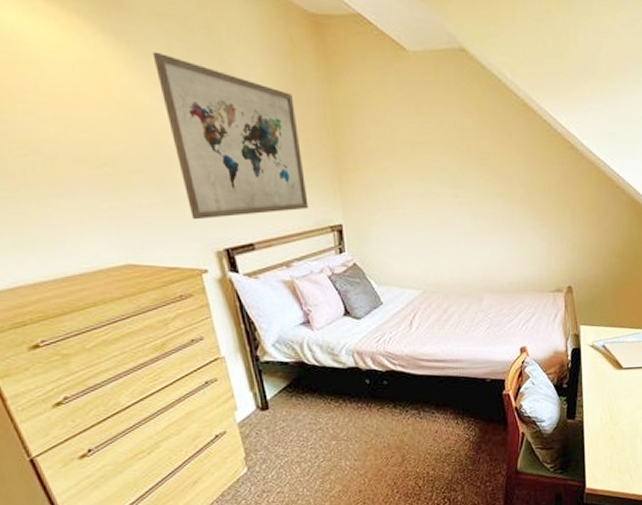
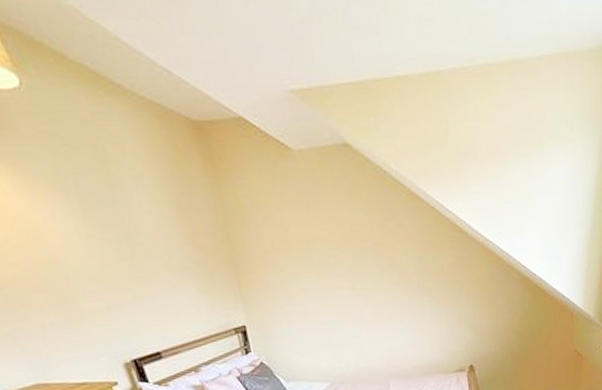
wall art: present [152,51,309,220] -> none [38,171,211,335]

